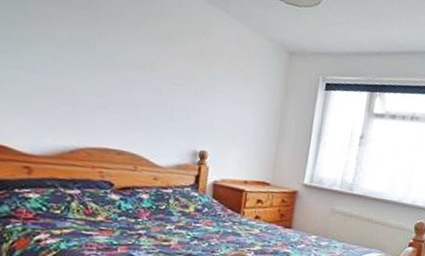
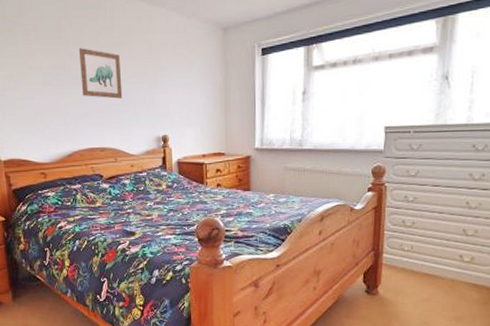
wall art: none [106,28,164,99] -> present [78,48,123,99]

